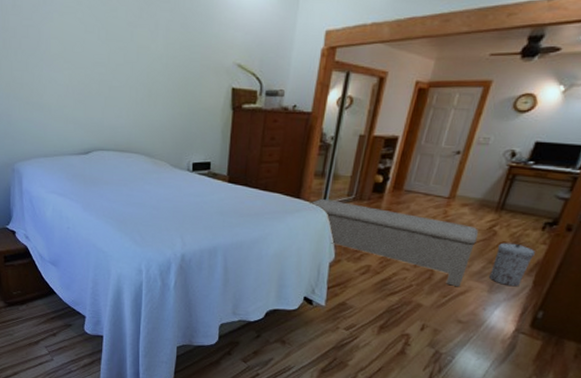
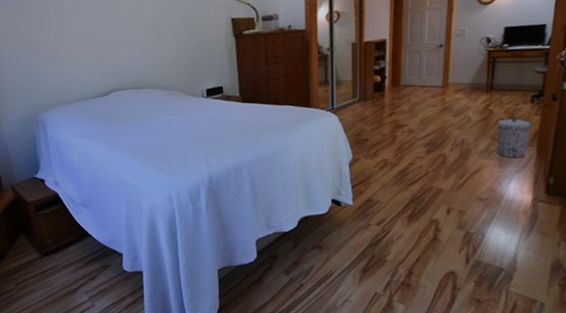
bench: present [310,198,479,286] -> none [320,104,477,167]

